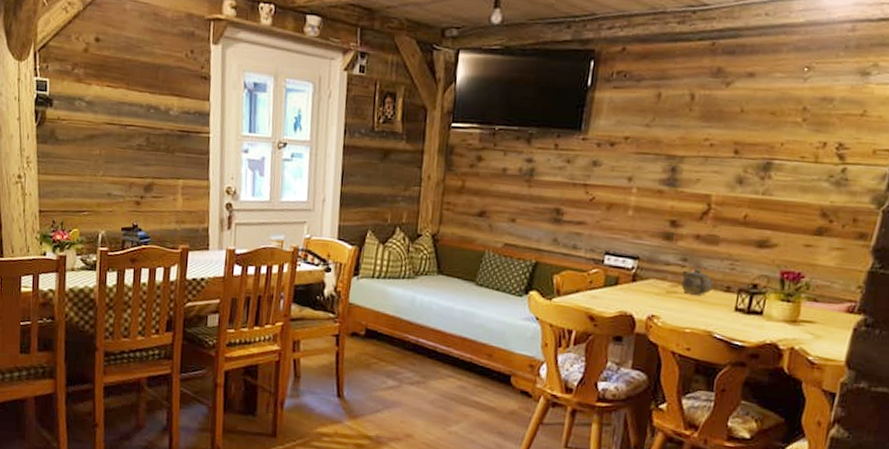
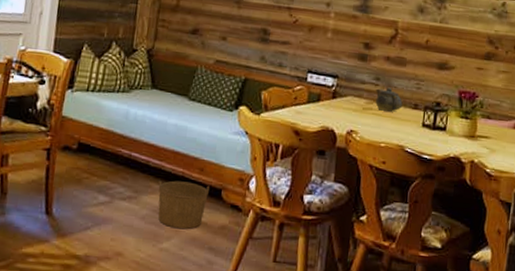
basket: none [446,366,498,415] -> present [158,180,209,230]

